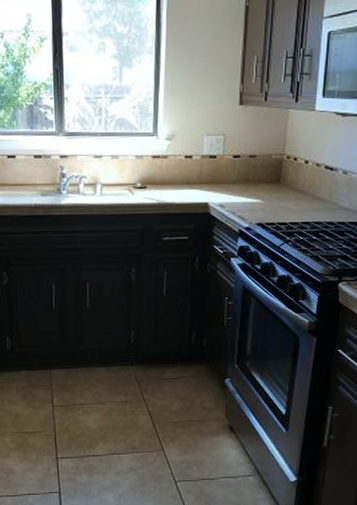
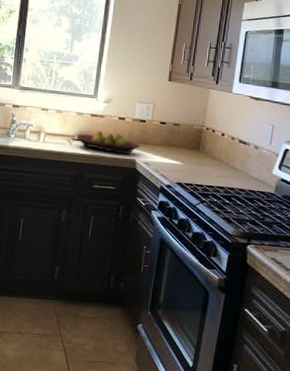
fruit bowl: none [137,173,213,199] -> present [75,130,141,155]

